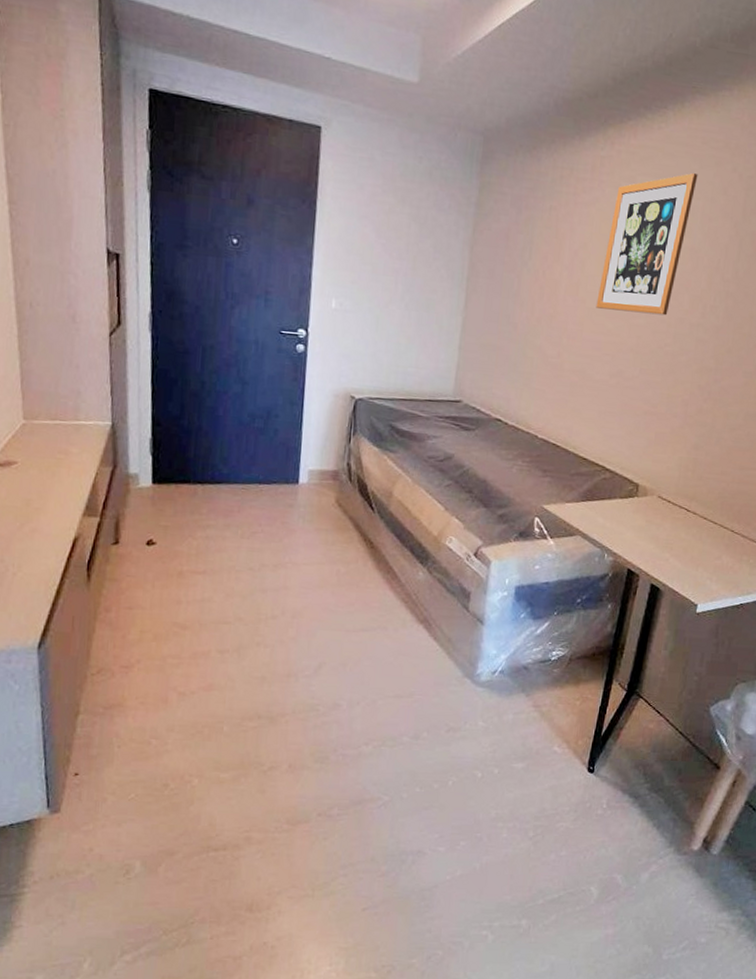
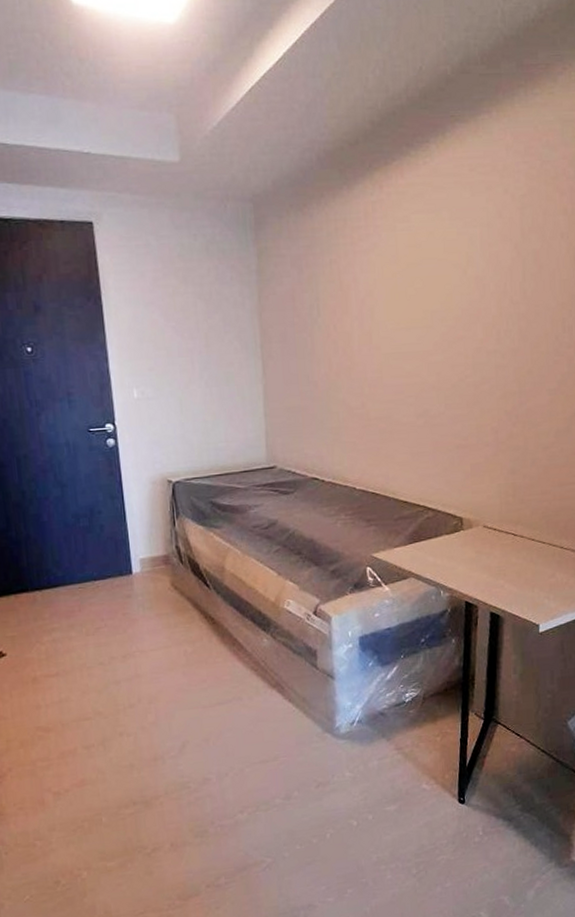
wall art: present [596,172,698,316] -> none [391,201,471,352]

